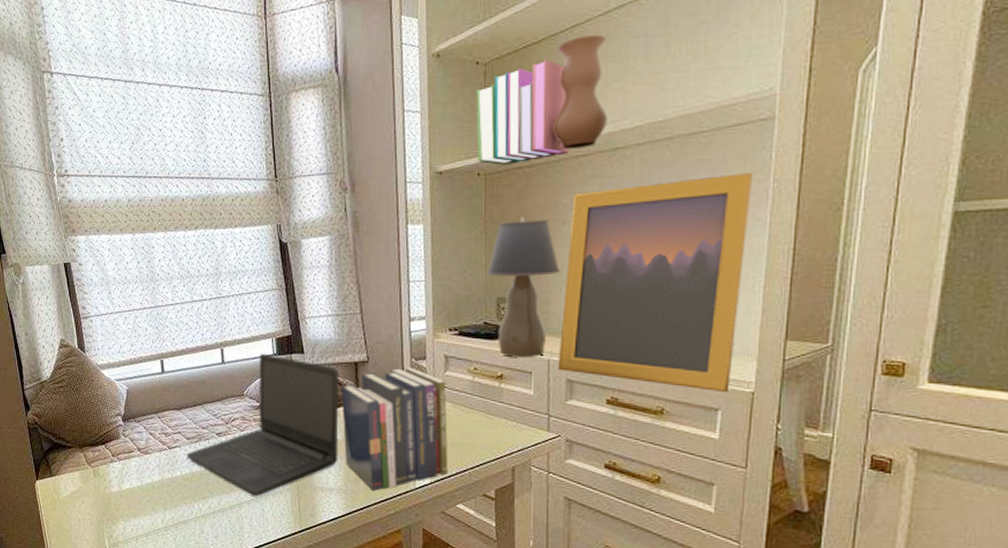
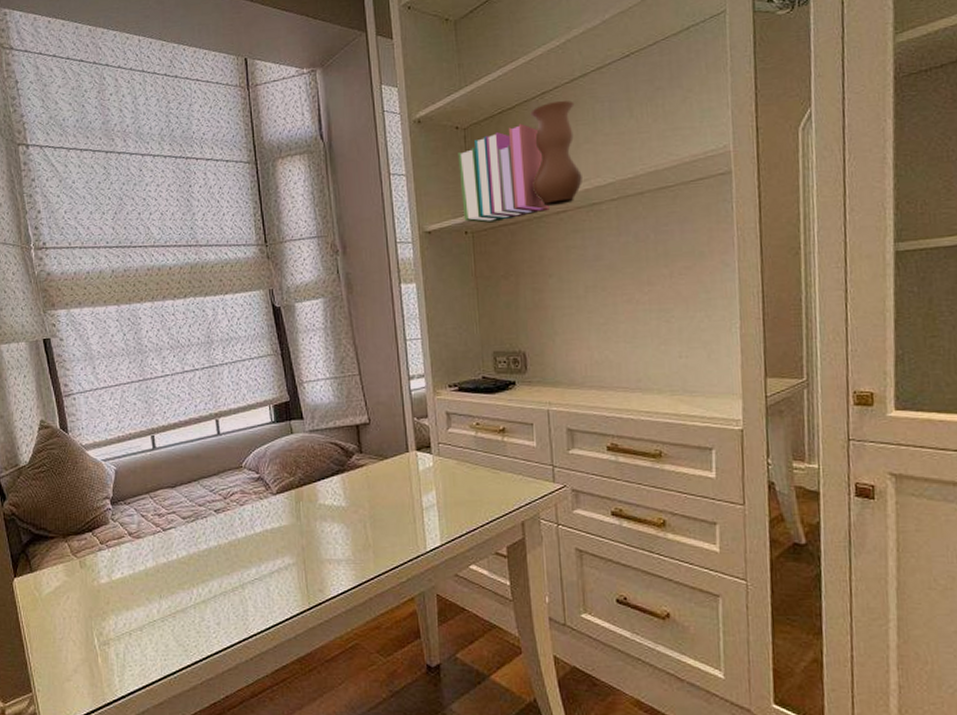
laptop: present [186,353,340,497] -> none [182,422,345,575]
books: present [341,367,448,491] -> none [343,426,458,558]
table lamp: present [486,216,560,359] -> none [480,271,552,411]
picture frame: present [557,171,753,393] -> none [557,221,721,432]

